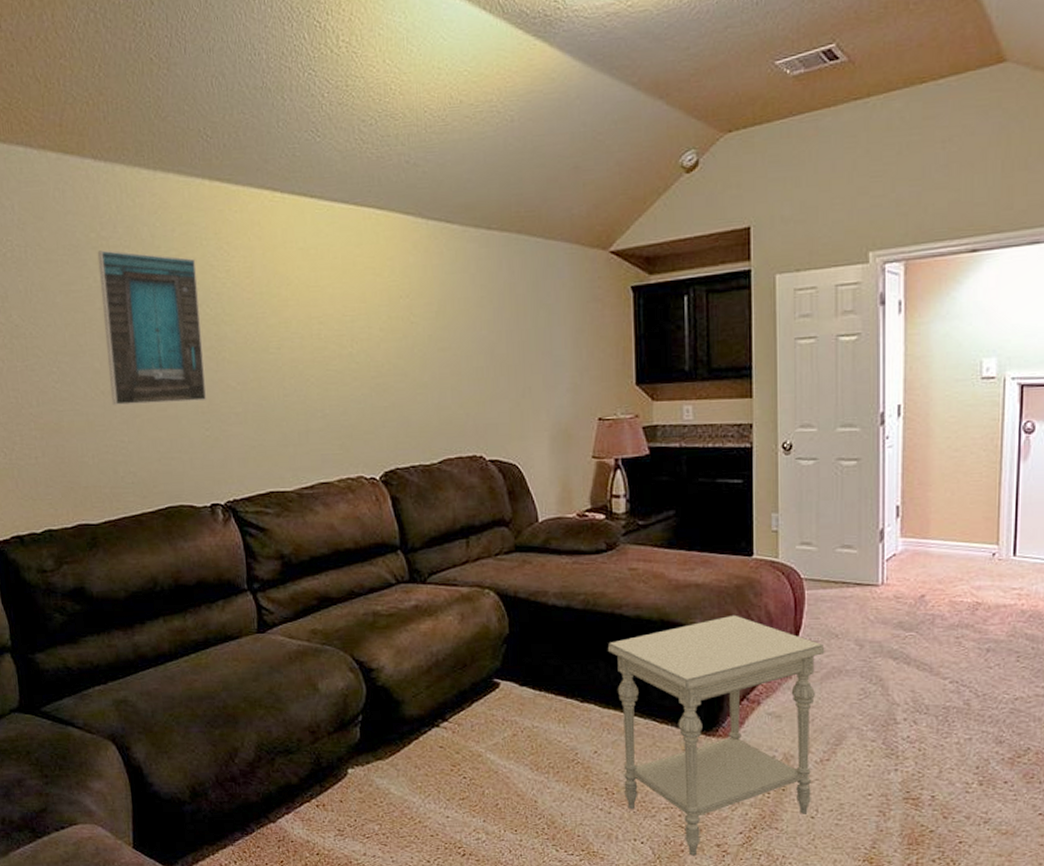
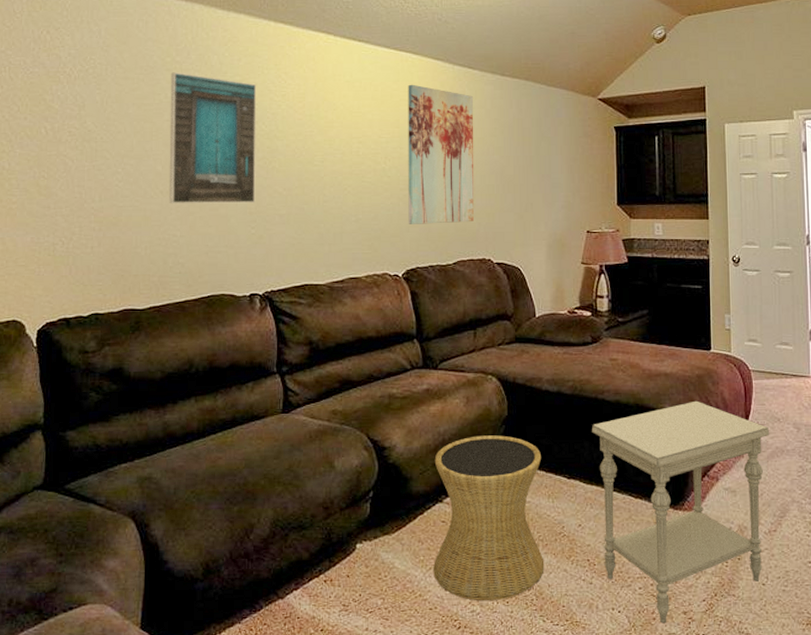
wall art: none [373,247,460,419] -> present [408,84,474,224]
side table: none [428,655,556,829] -> present [433,435,545,601]

